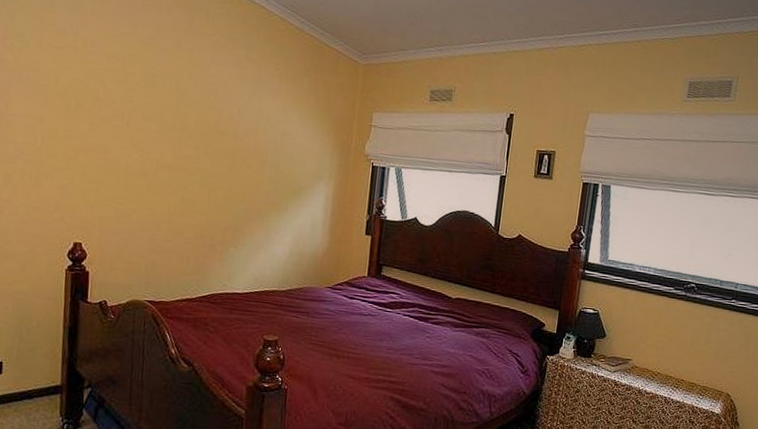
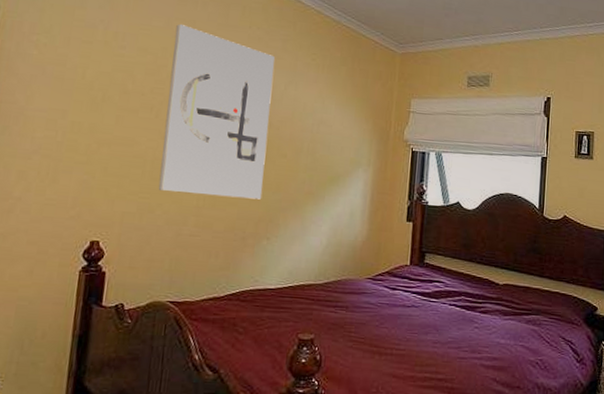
wall art: none [132,30,239,209] -> present [158,24,275,200]

